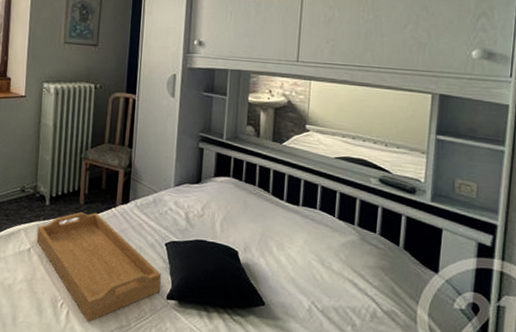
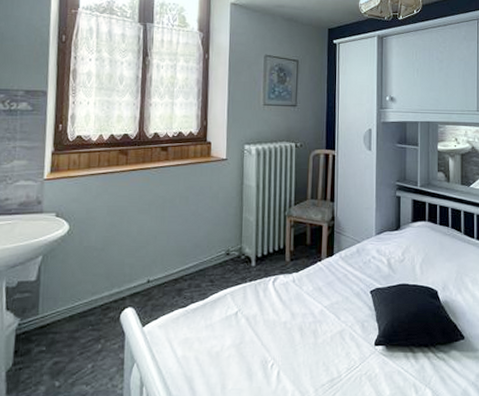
serving tray: present [36,212,162,323] -> none [243,268,369,380]

